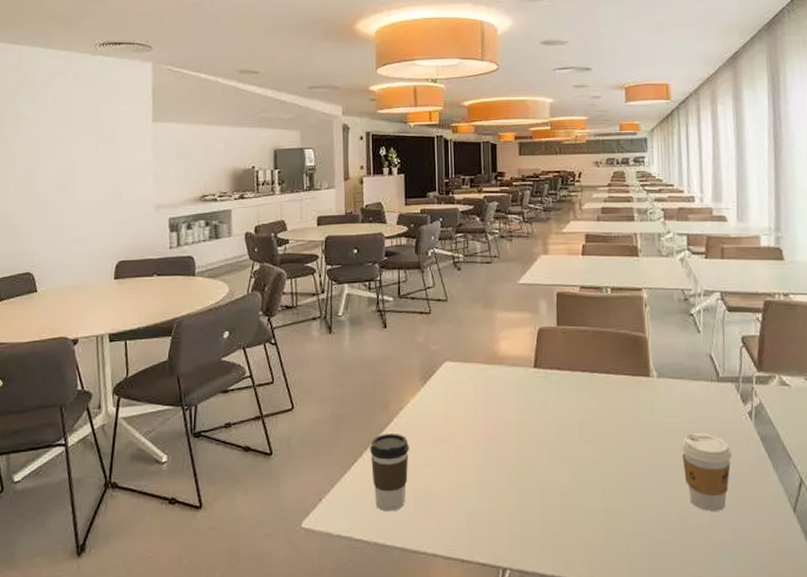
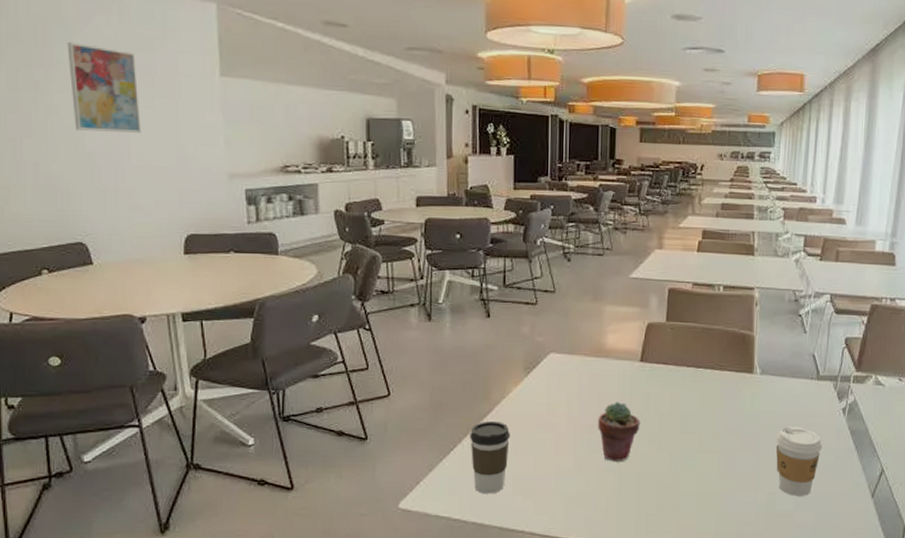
wall art: none [31,102,86,175] -> present [67,41,141,133]
potted succulent: none [496,410,539,474] -> present [598,401,641,461]

